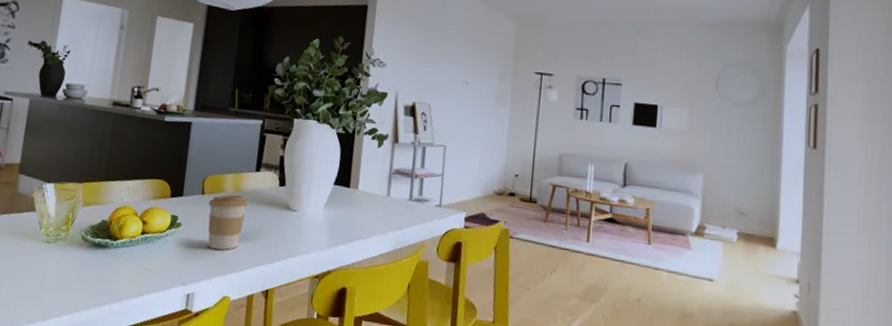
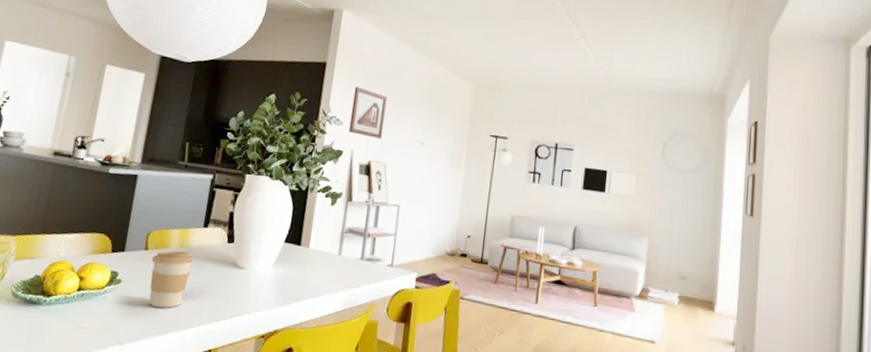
picture frame: none [392,28,430,80] -> present [348,87,388,139]

